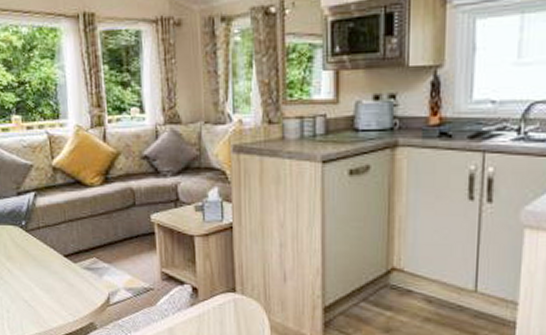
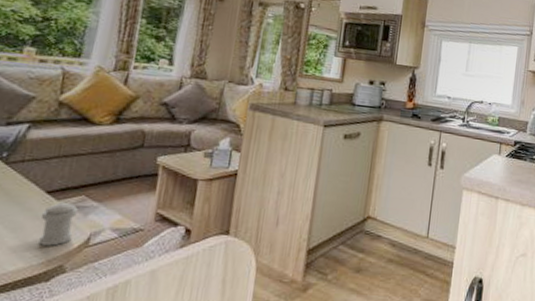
pepper shaker: none [65,264,95,305] -> present [39,201,78,246]

